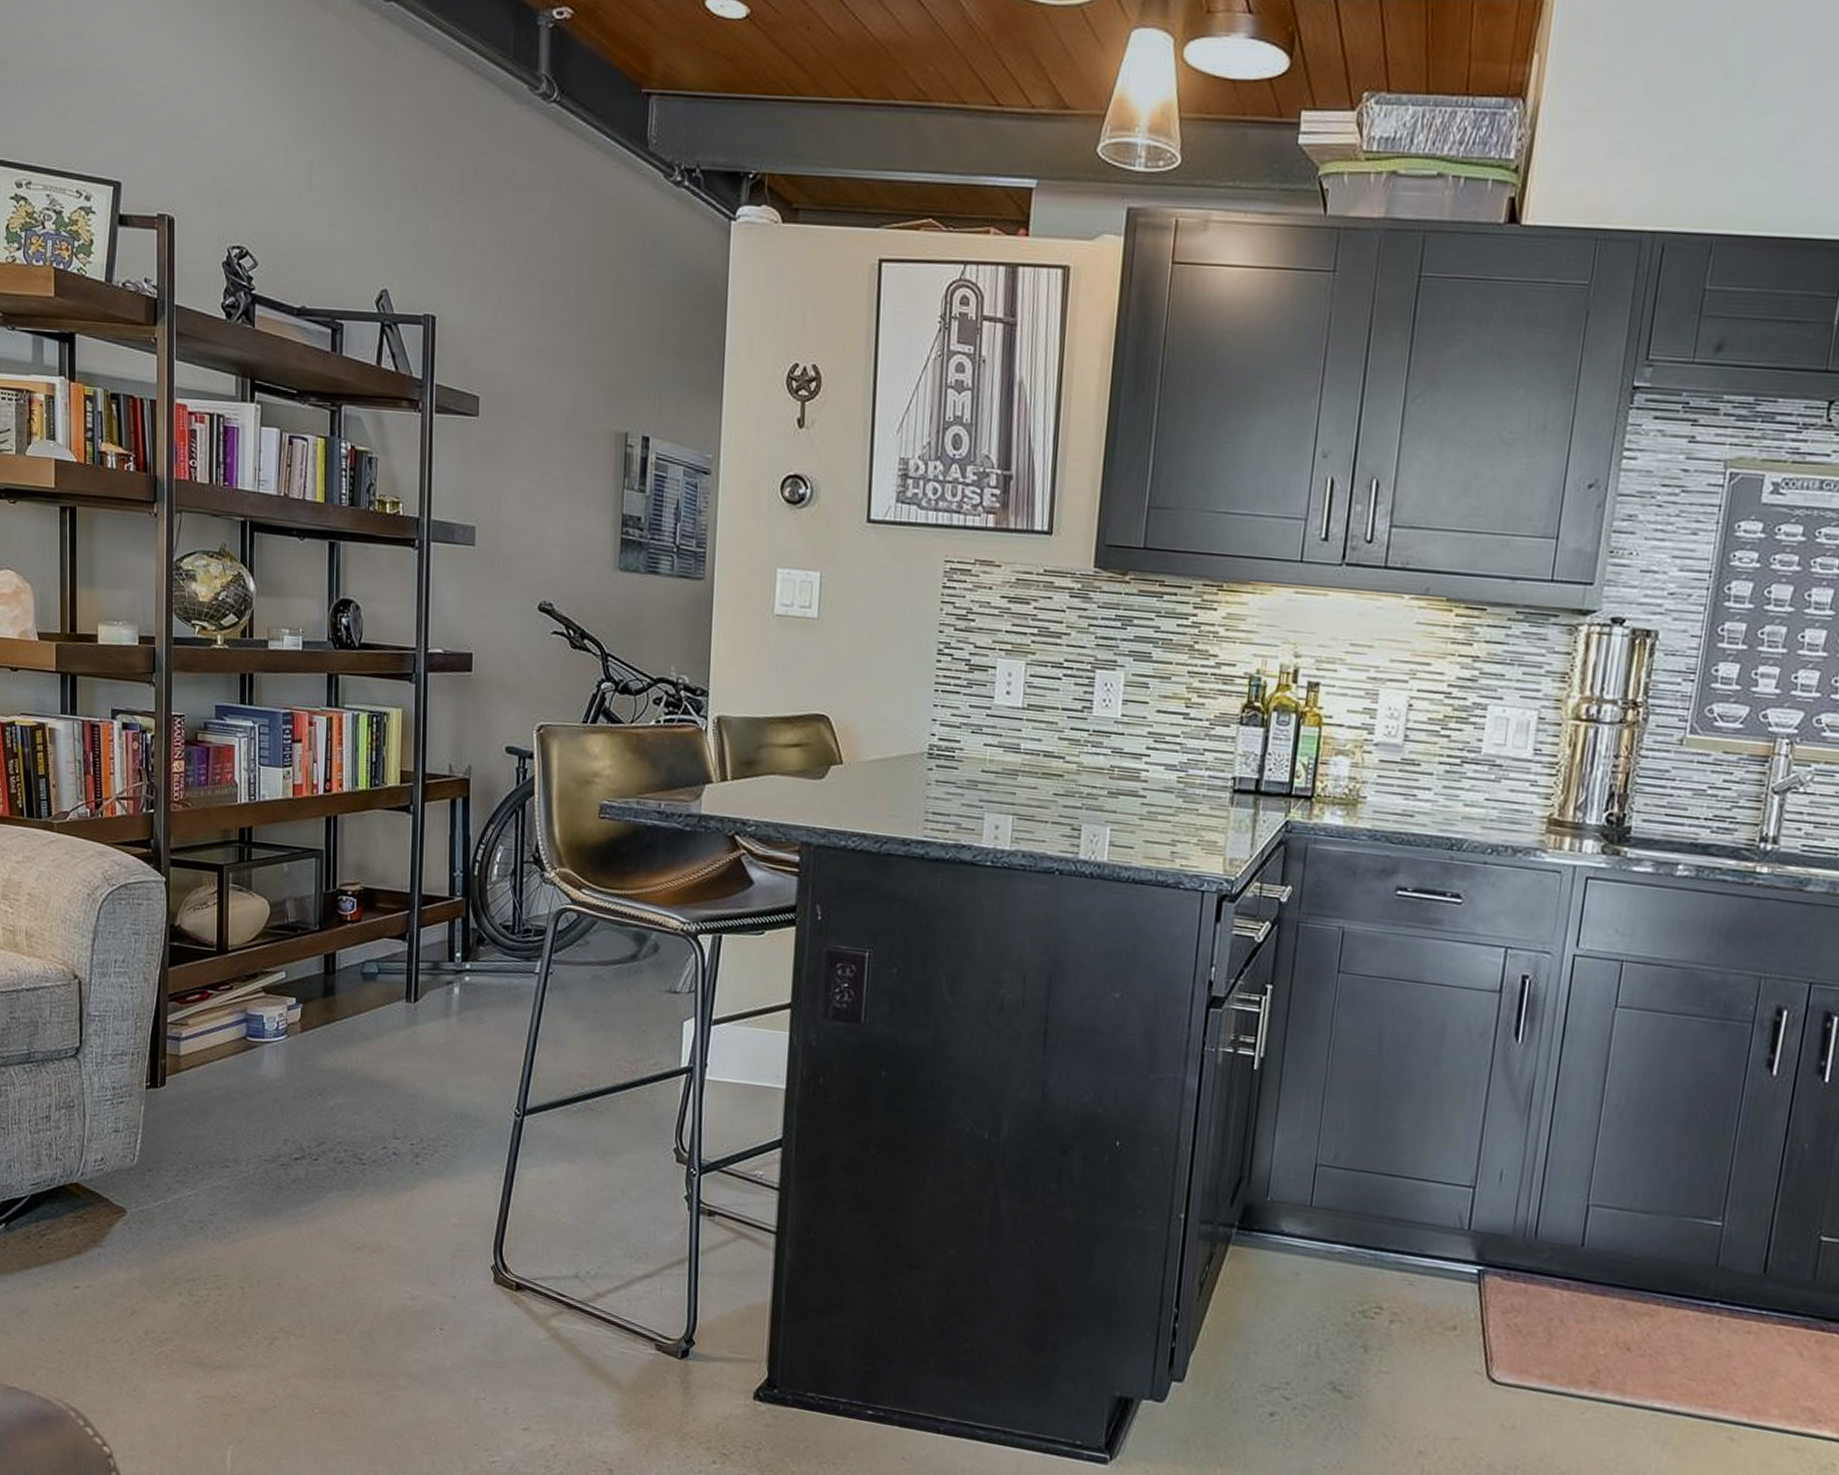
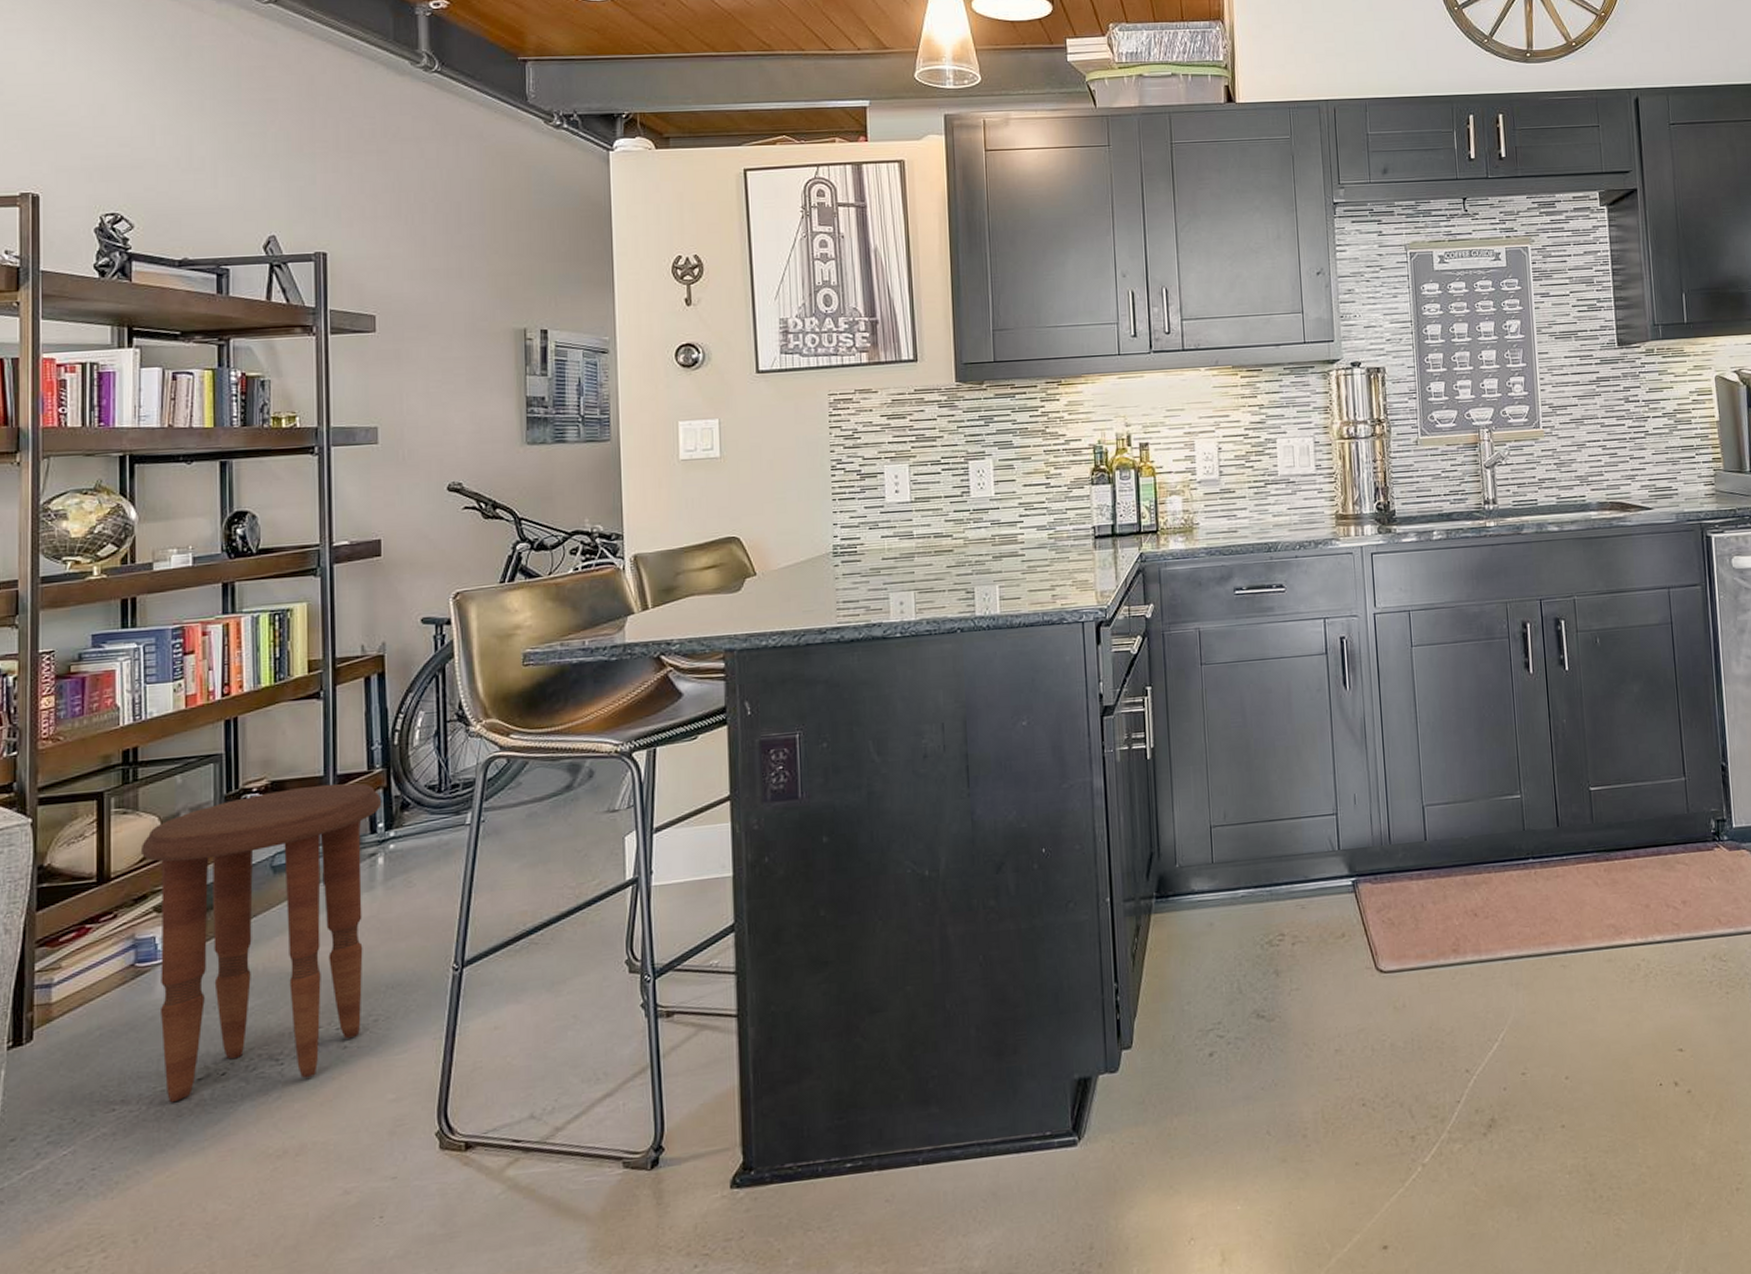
side table: none [252,898,461,1184] -> present [140,783,382,1103]

